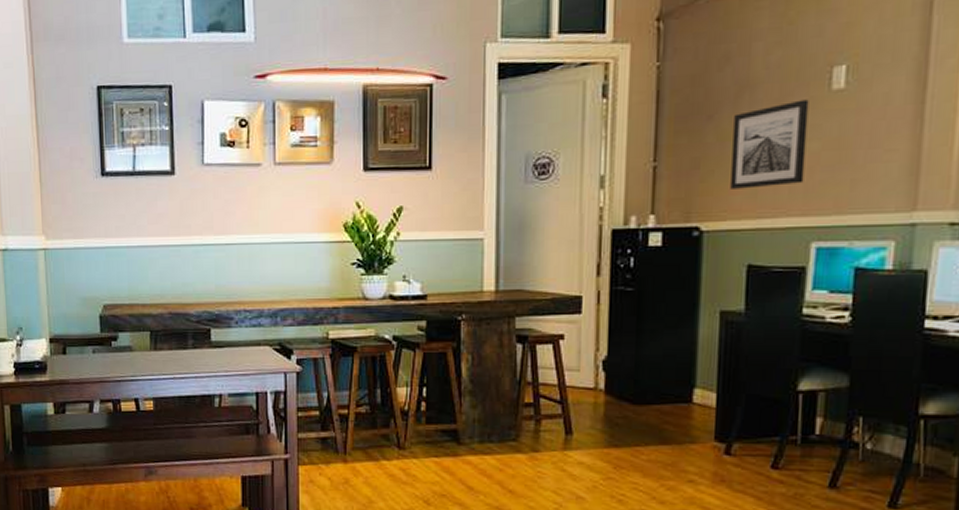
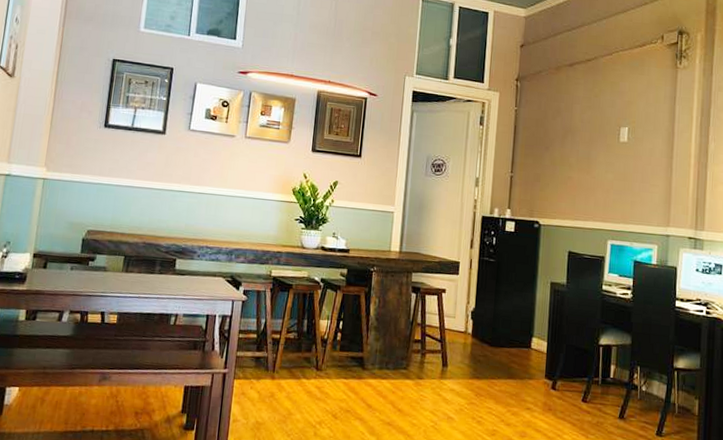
wall art: present [730,99,809,189] -> none [559,145,607,200]

